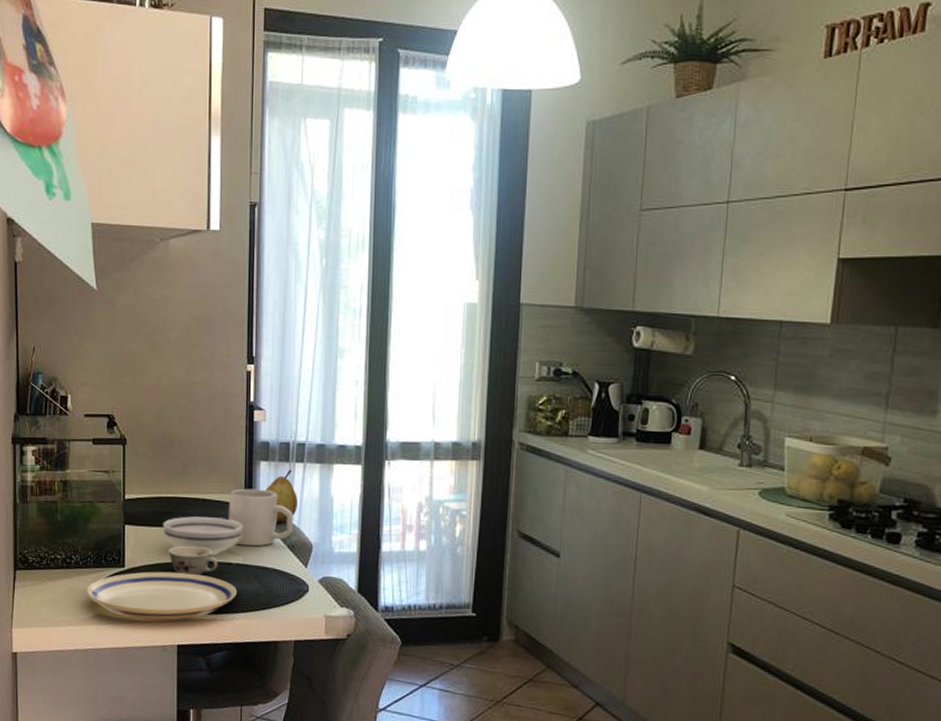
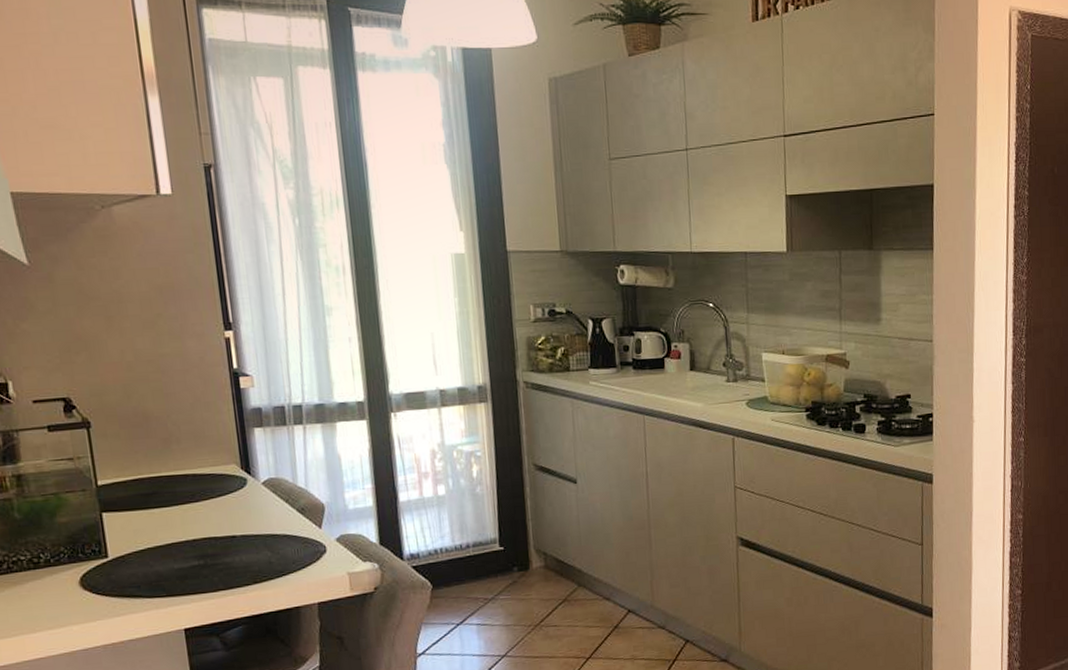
plate: present [87,571,237,621] -> none [64,552,246,610]
bowl: present [162,516,243,556] -> none [148,491,244,532]
teacup: present [167,545,218,576] -> none [158,523,221,555]
mug: present [228,488,294,547] -> none [223,456,301,516]
fruit: present [265,470,297,523] -> none [264,433,302,488]

